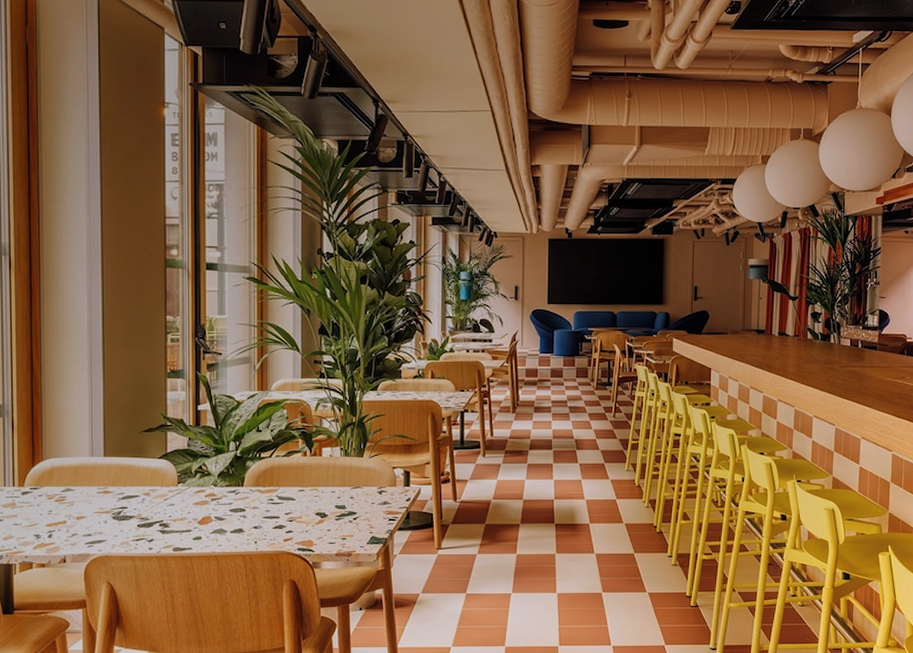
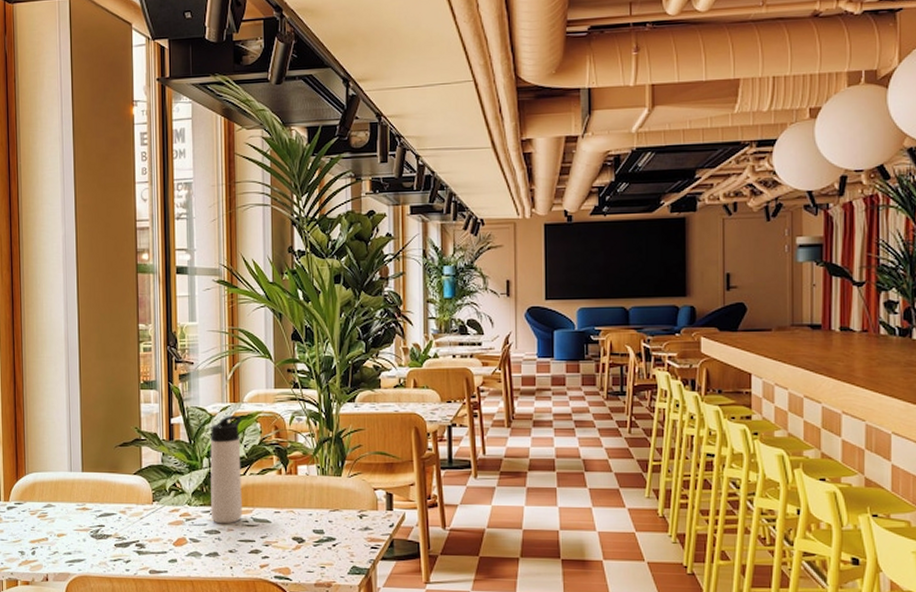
thermos bottle: none [237,403,269,503] -> present [210,416,242,524]

